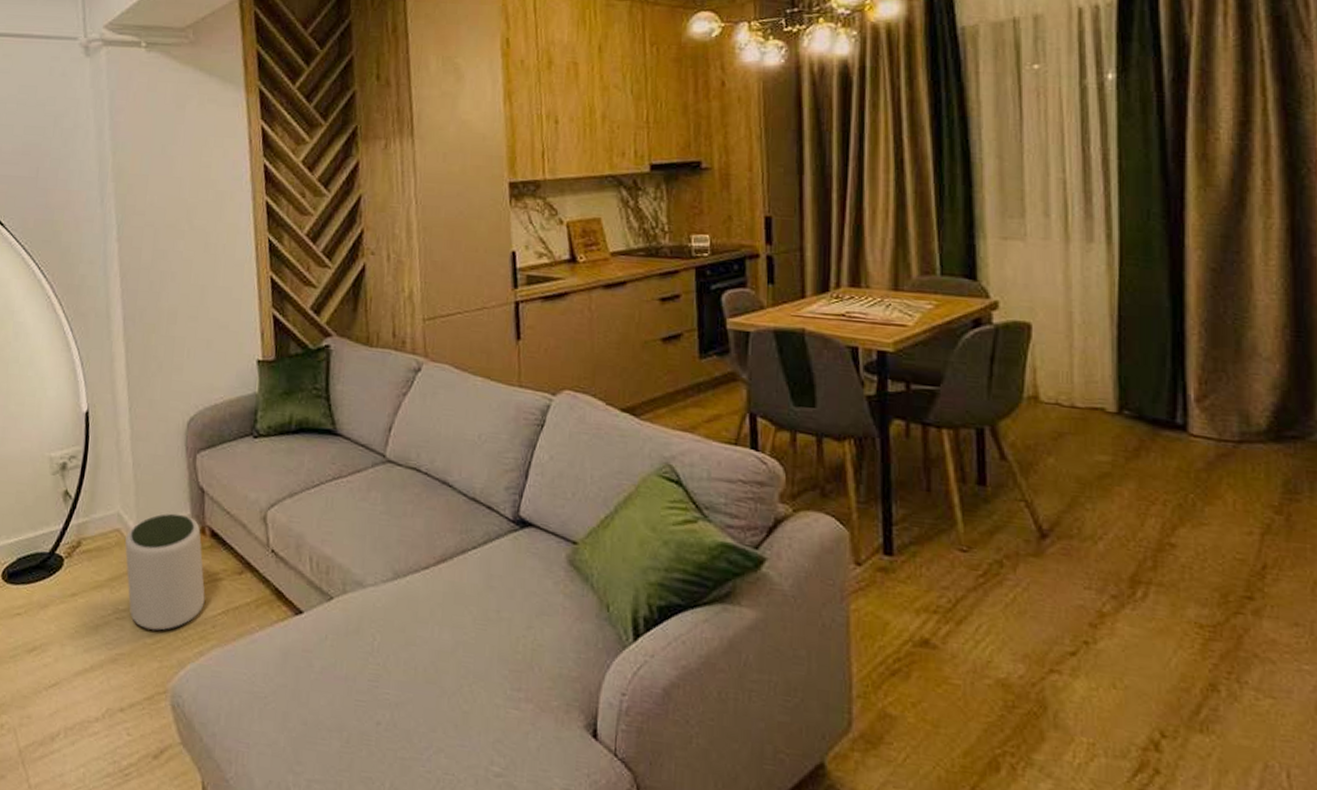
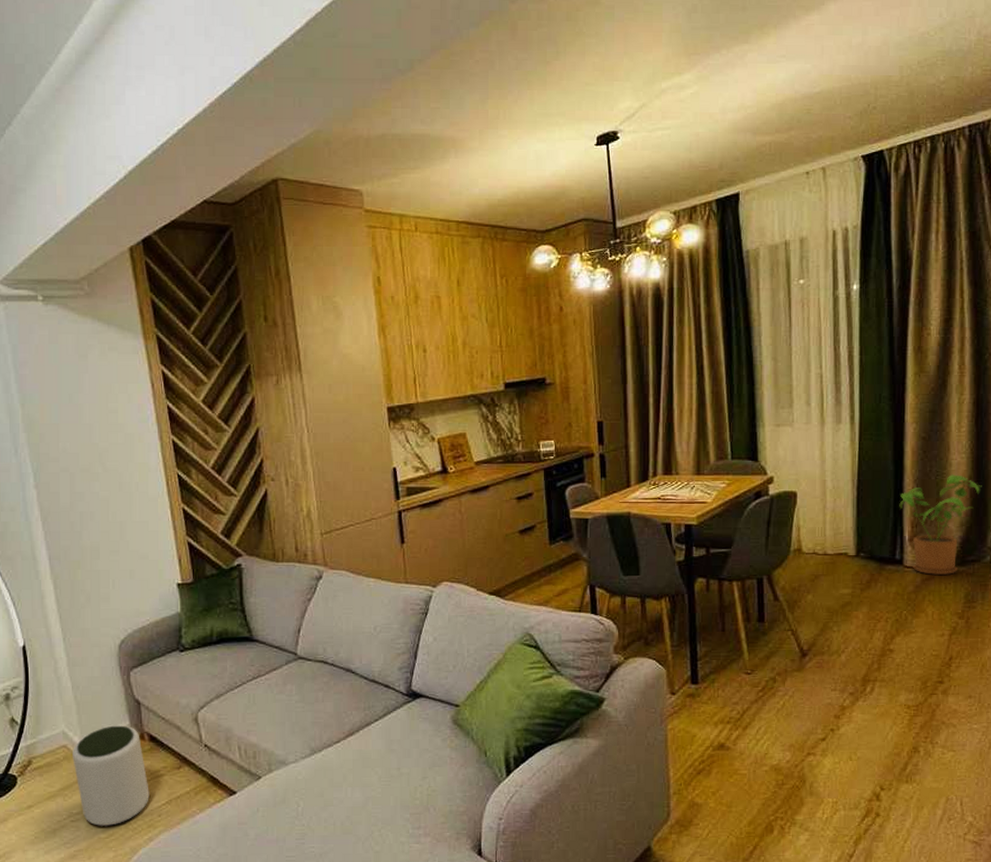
house plant: none [1180,320,1304,453] -> present [899,474,982,576]

